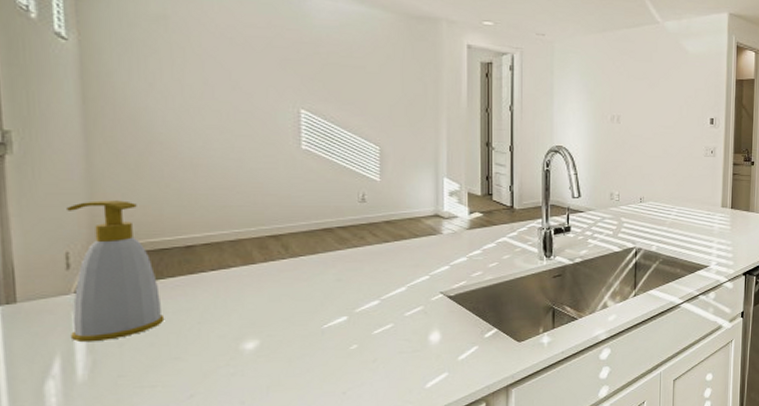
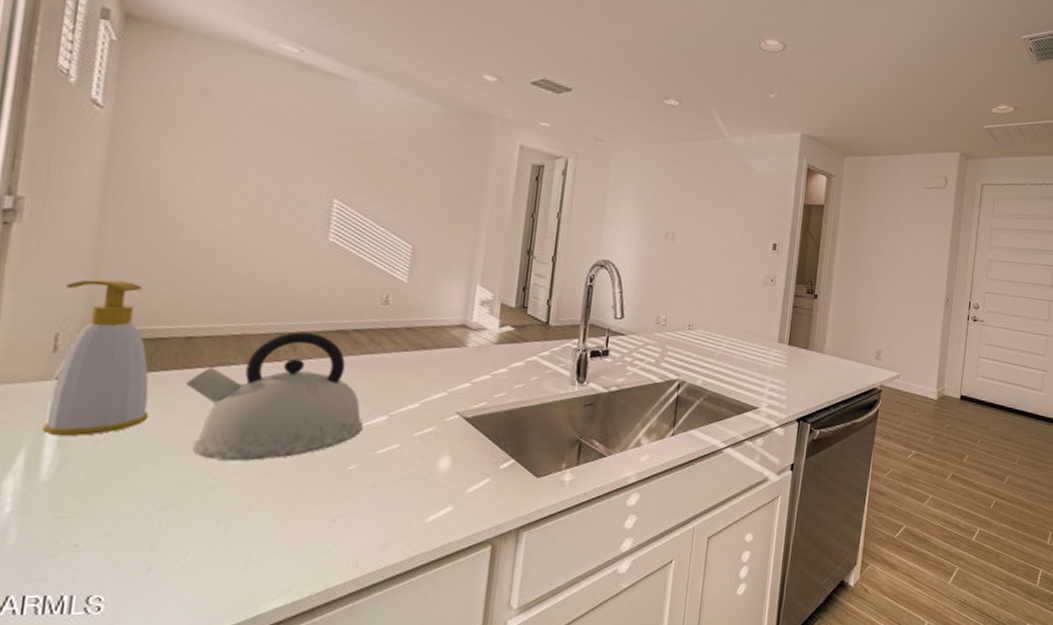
kettle: none [193,232,359,351] -> present [186,331,364,461]

